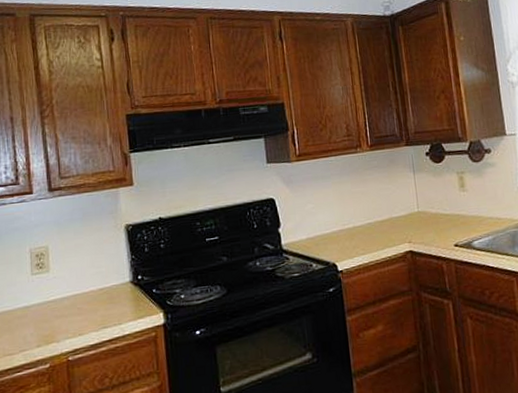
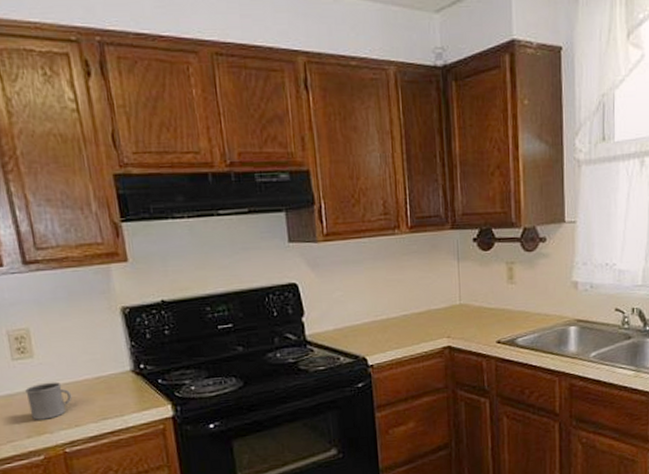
mug: none [40,293,78,330] -> present [25,381,72,420]

